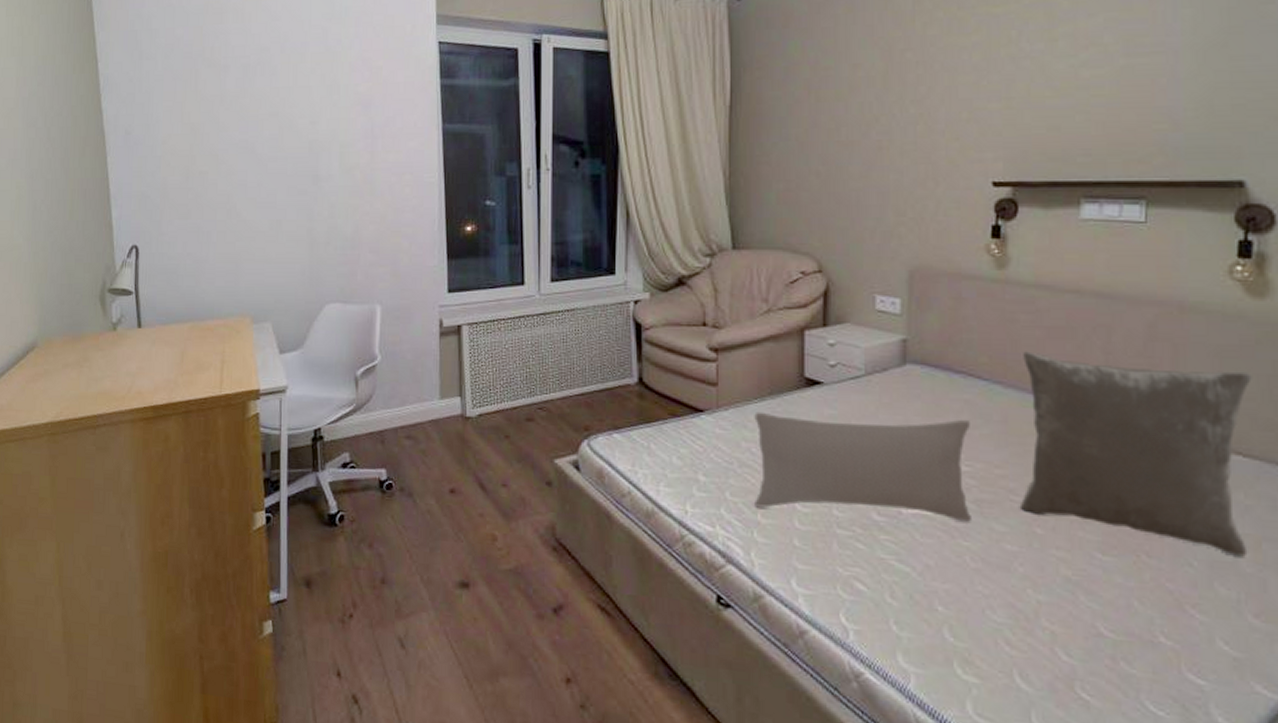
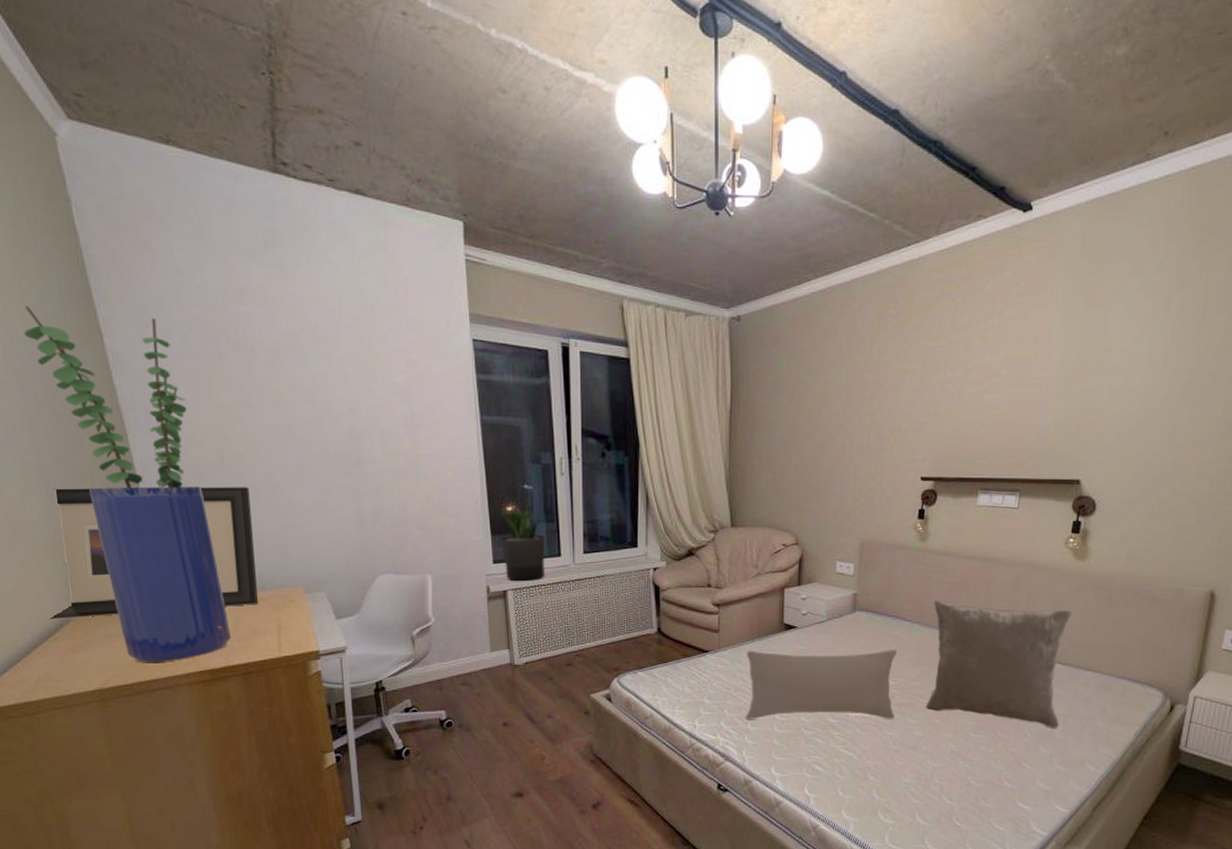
picture frame: none [17,207,209,346] -> present [48,487,259,620]
vase: none [35,38,176,396] -> present [24,306,231,663]
planter: none [457,219,508,314] -> present [500,500,546,581]

